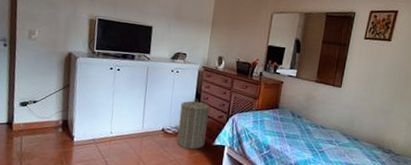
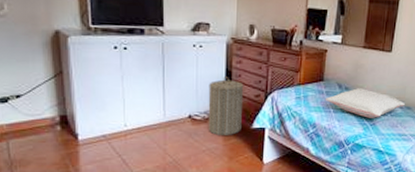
pillow: none [279,117,353,146] -> present [325,88,406,118]

